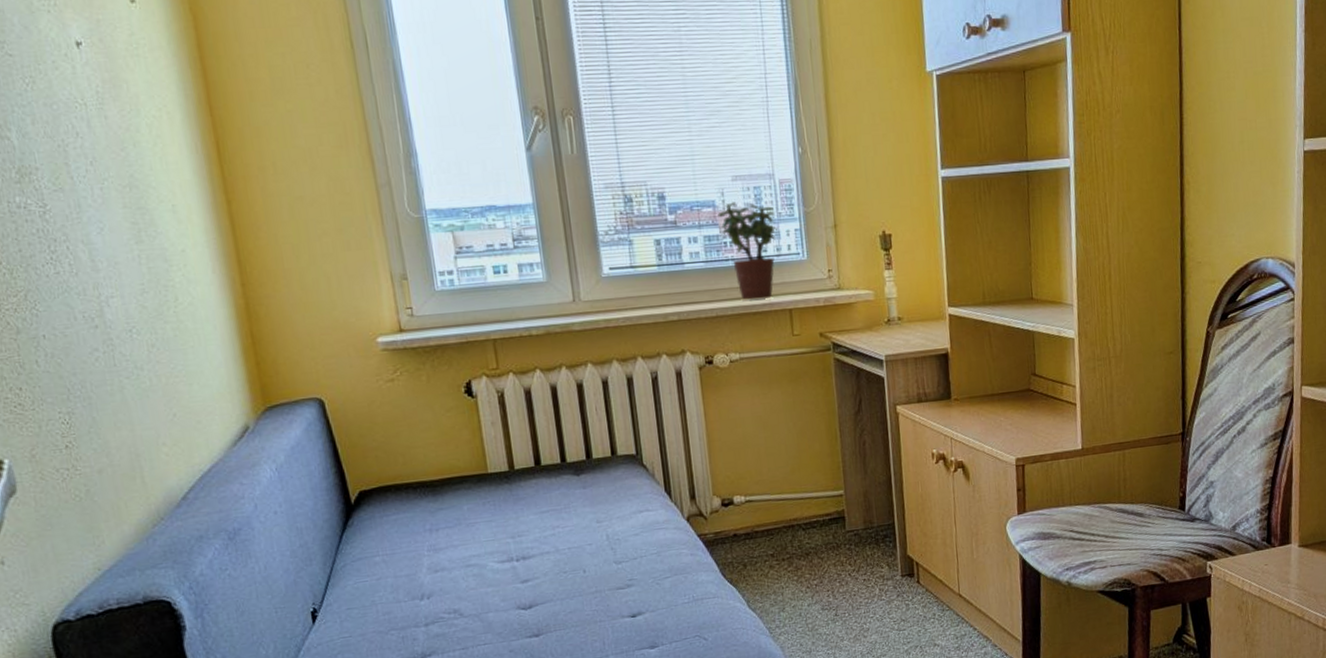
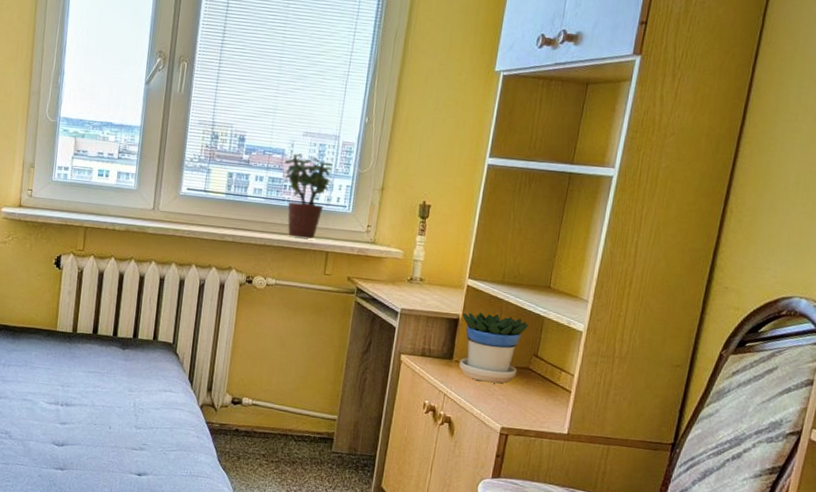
flowerpot: none [951,338,1020,415] -> present [458,312,528,384]

